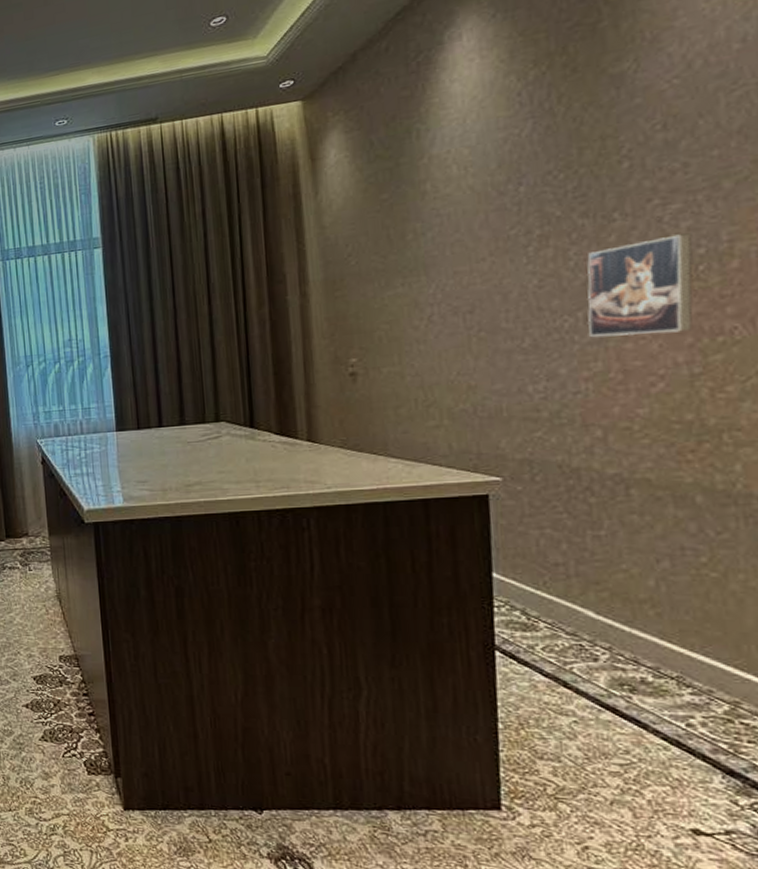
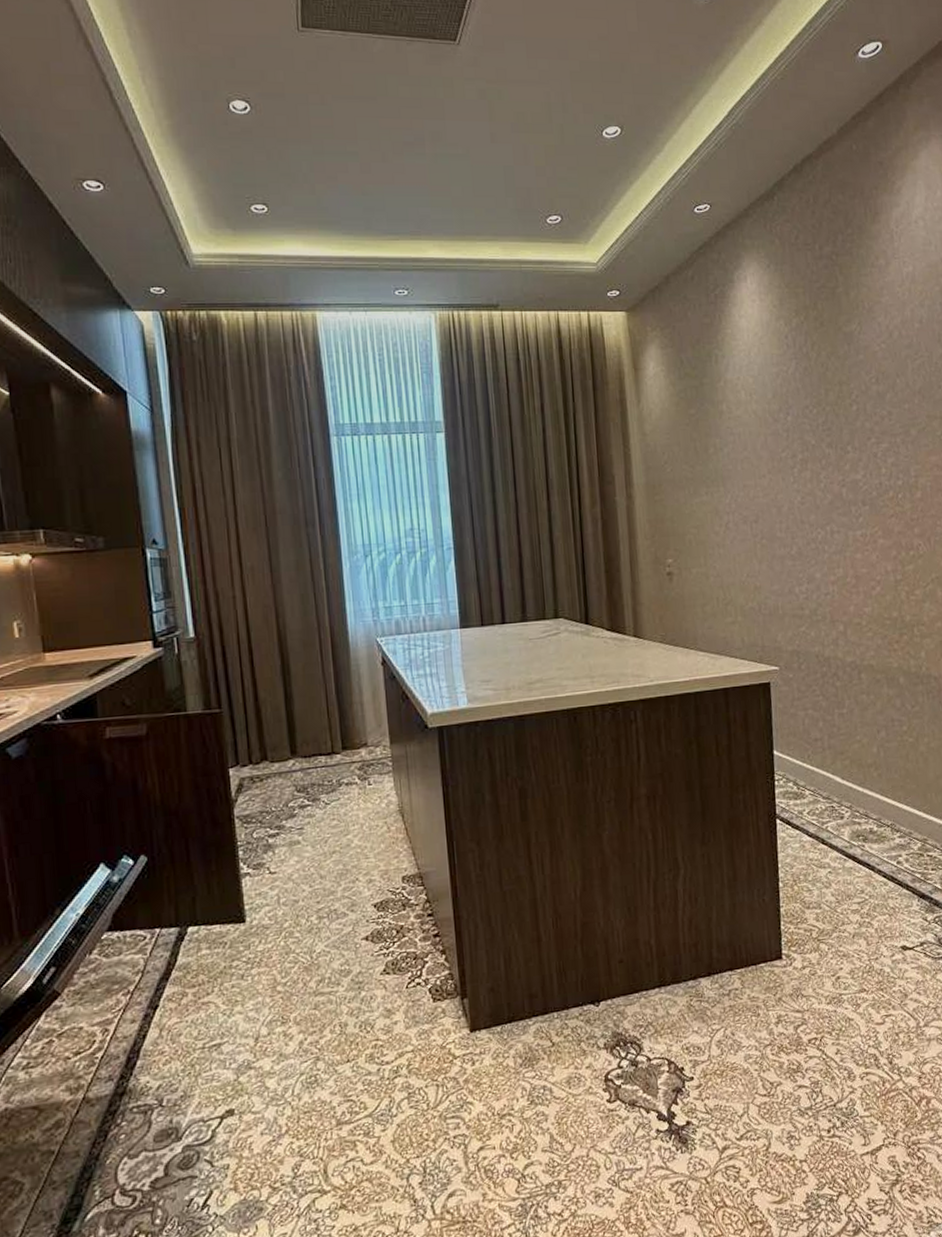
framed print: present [587,233,693,338] -> none [832,468,896,548]

